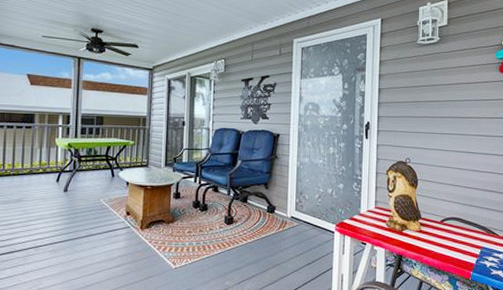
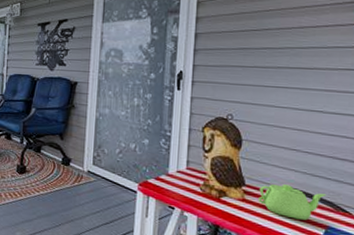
teapot: none [432,215,481,244] -> present [258,184,327,221]

